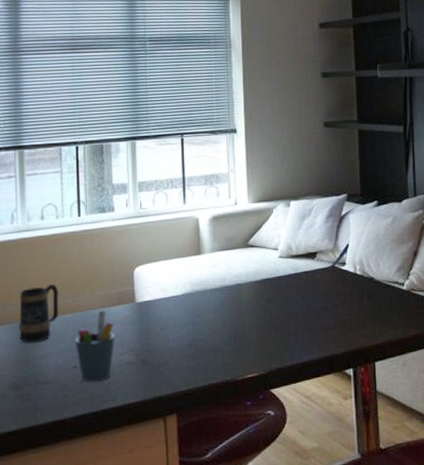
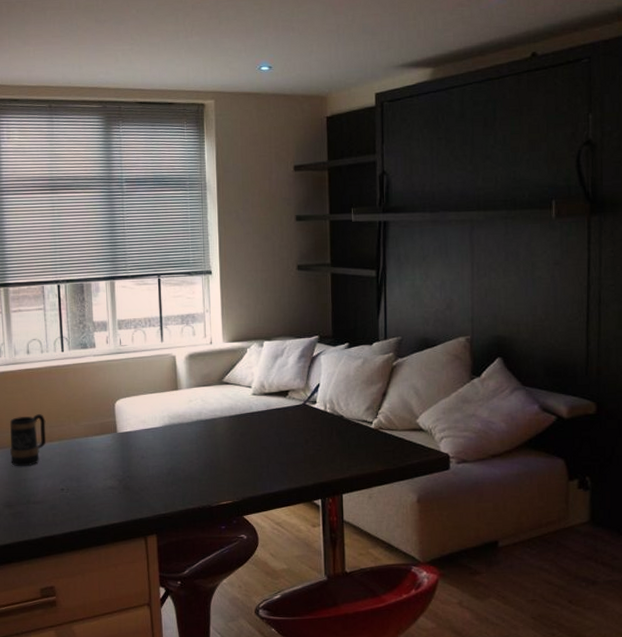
pen holder: present [75,310,116,382] -> none [61,439,99,504]

